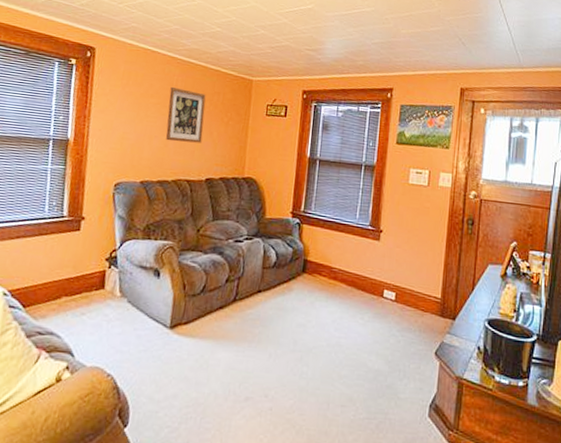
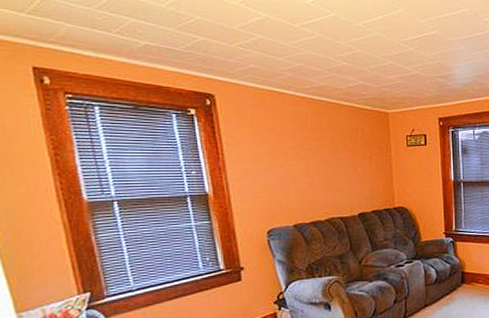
wall art: present [166,86,206,144] -> none [306,127,348,182]

